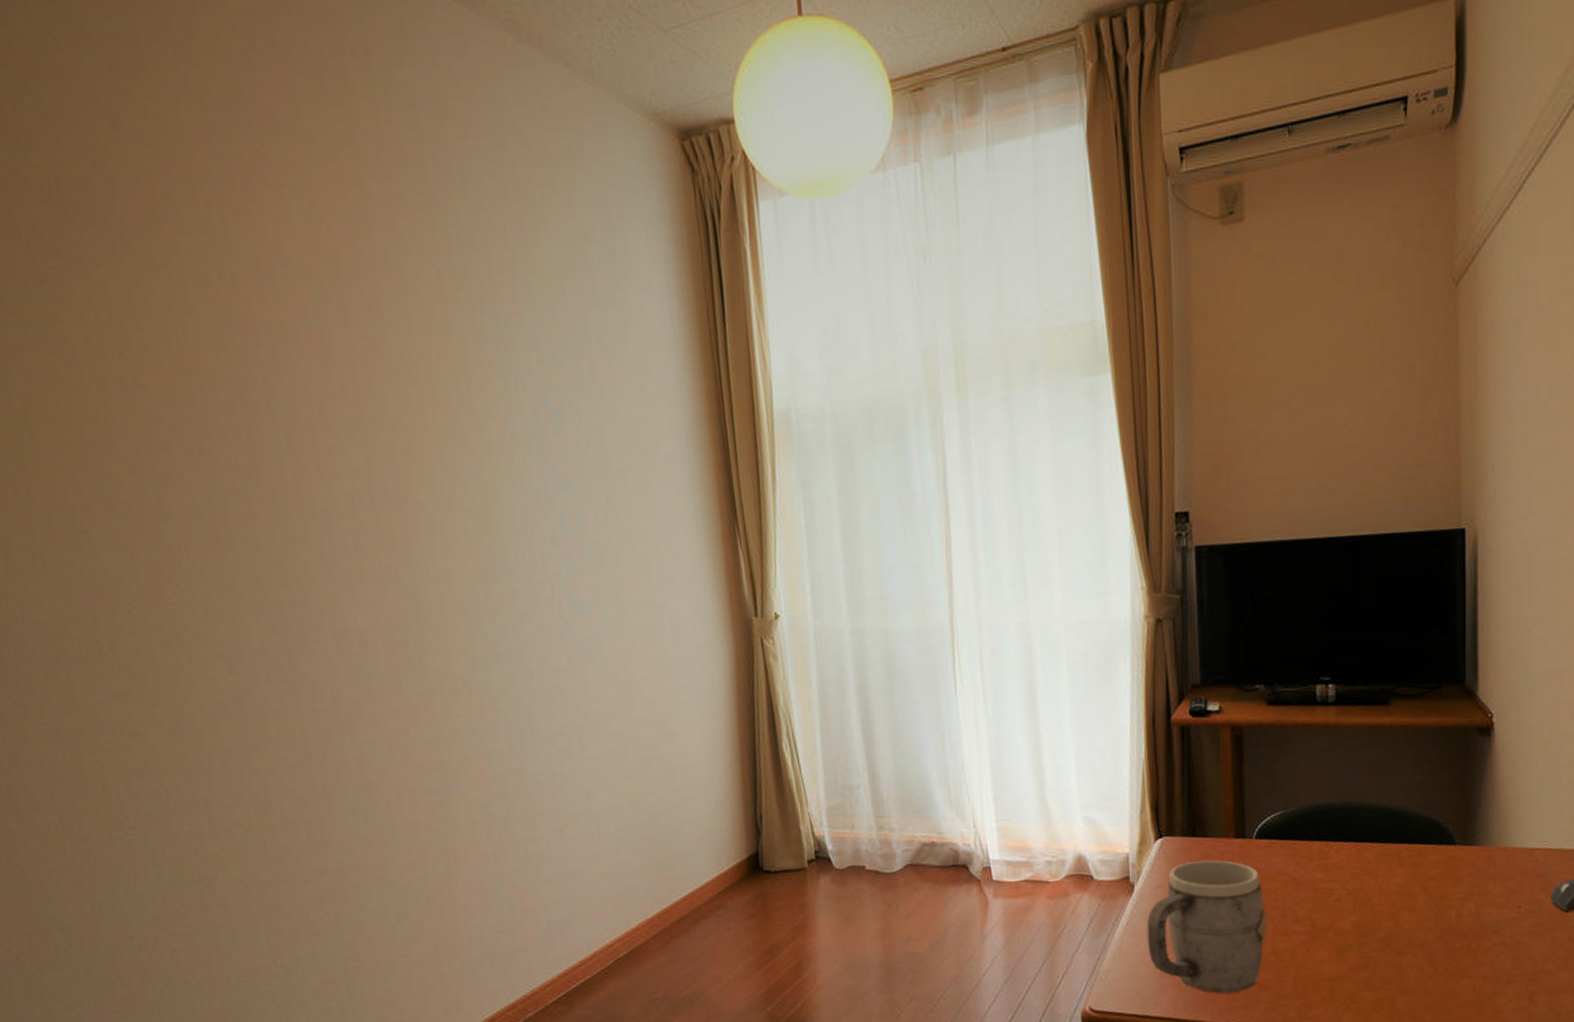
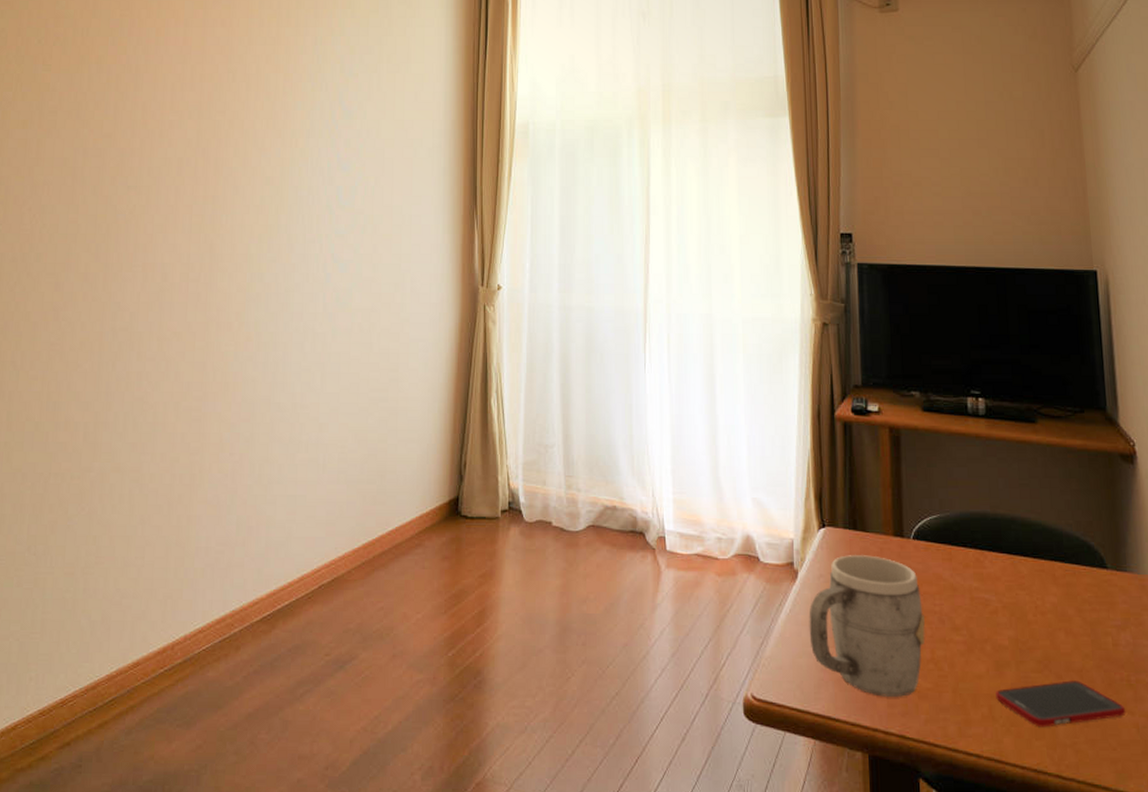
cell phone: none [1337,954,1465,1001] -> present [996,680,1126,727]

